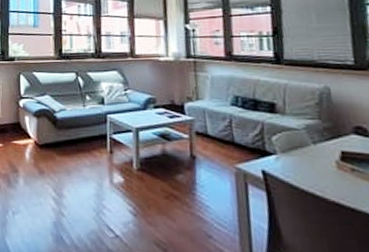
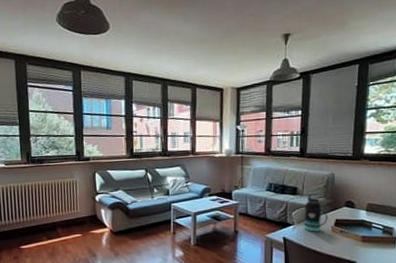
bottle: none [290,113,329,167] -> present [303,194,328,232]

